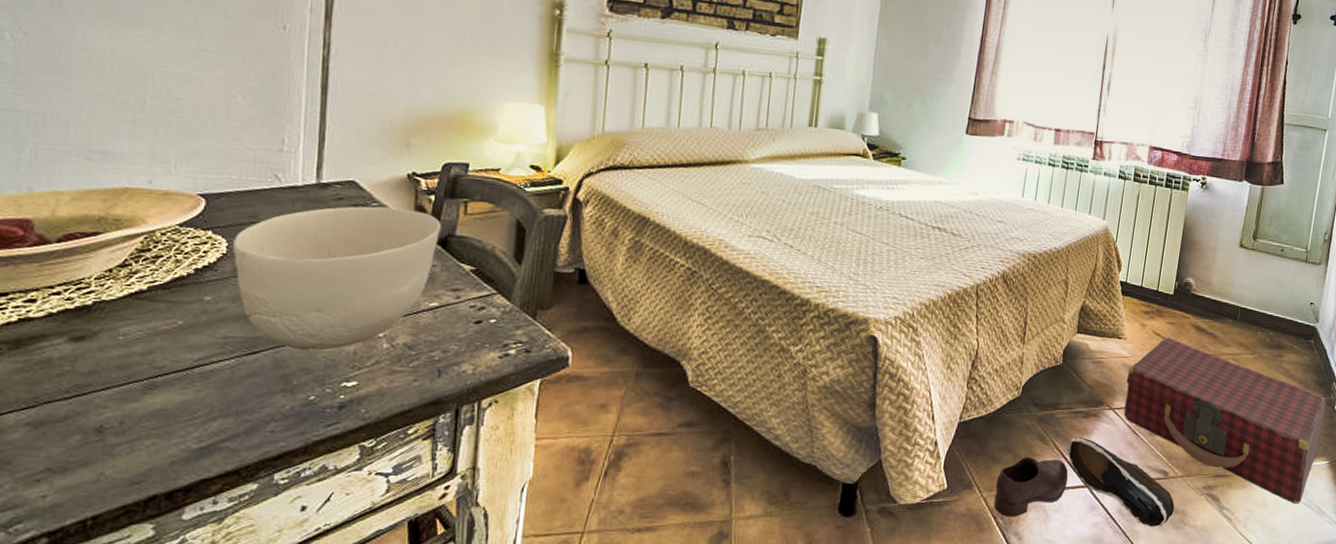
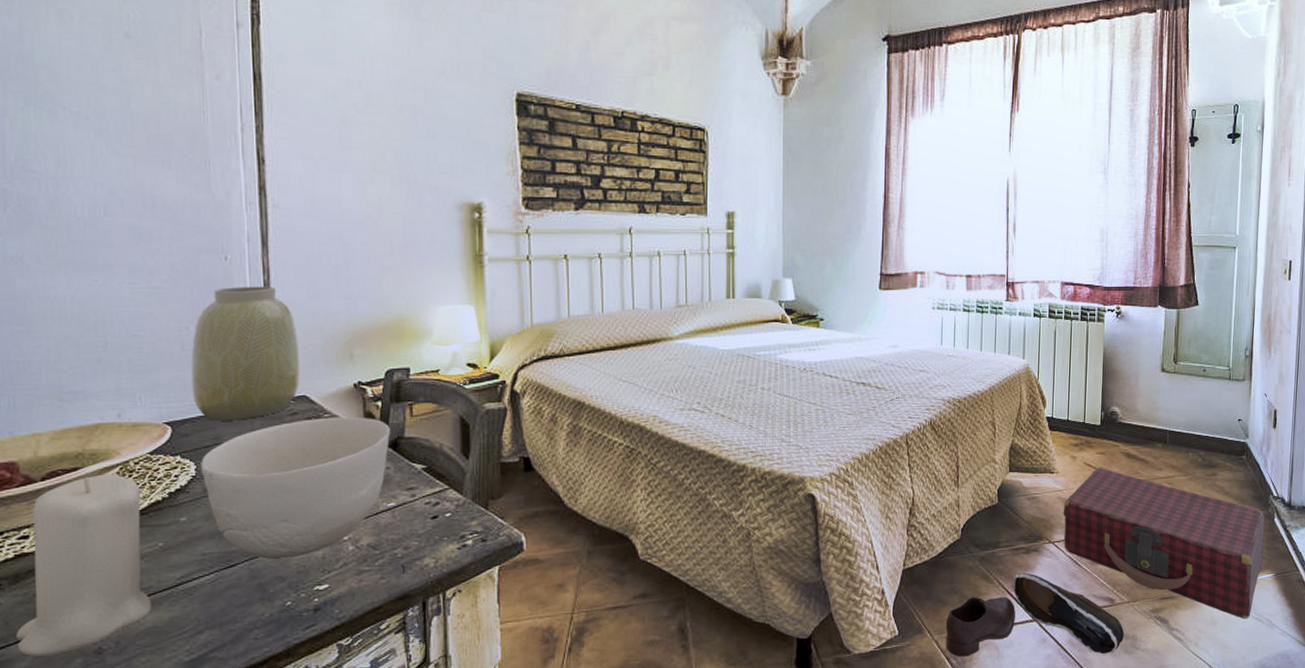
candle: none [10,242,165,430] -> present [16,474,152,657]
vase: none [232,58,354,200] -> present [191,286,300,421]

